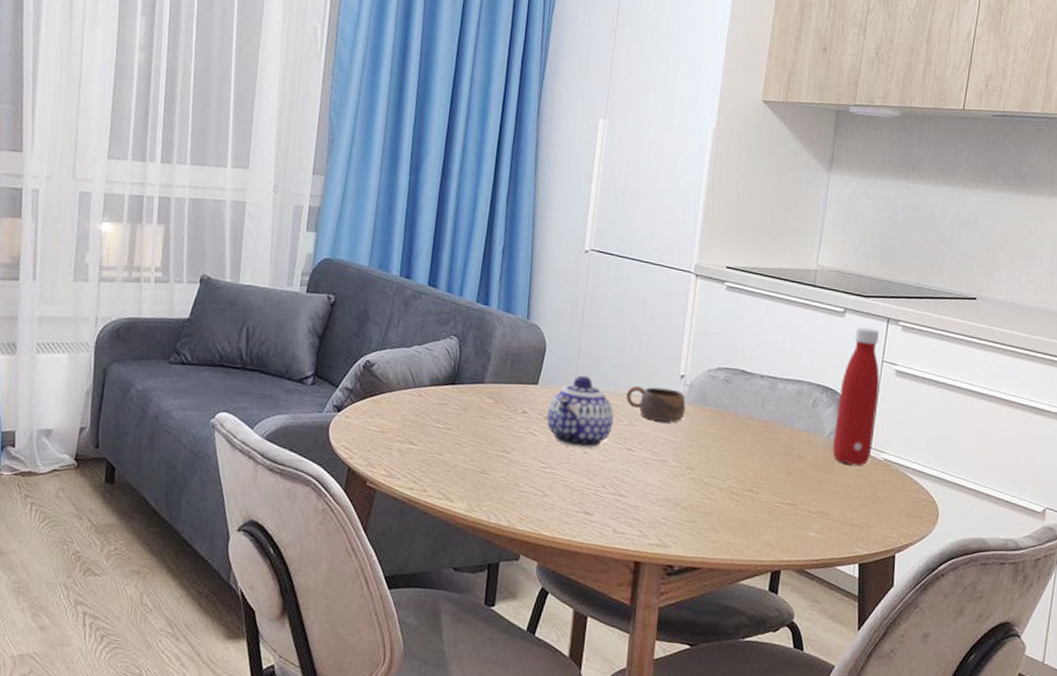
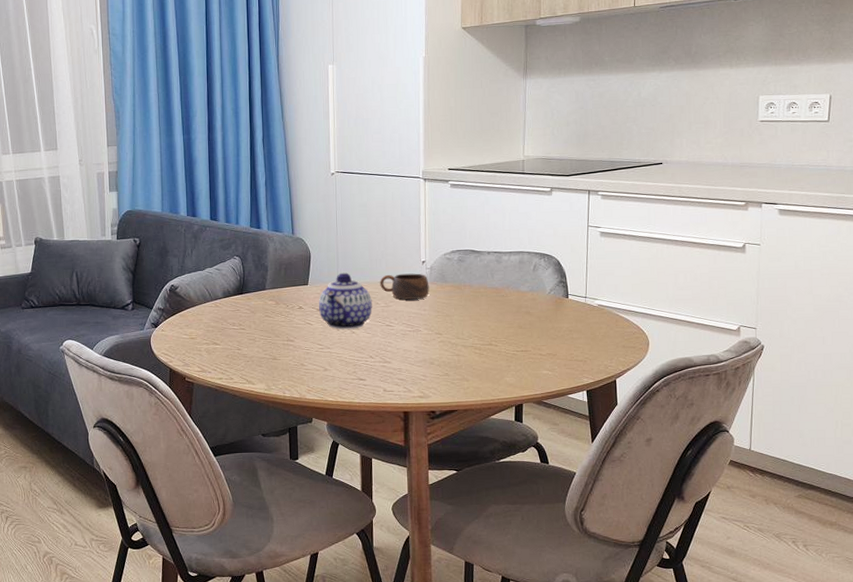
bottle: present [832,327,880,466] -> none [554,201,588,313]

